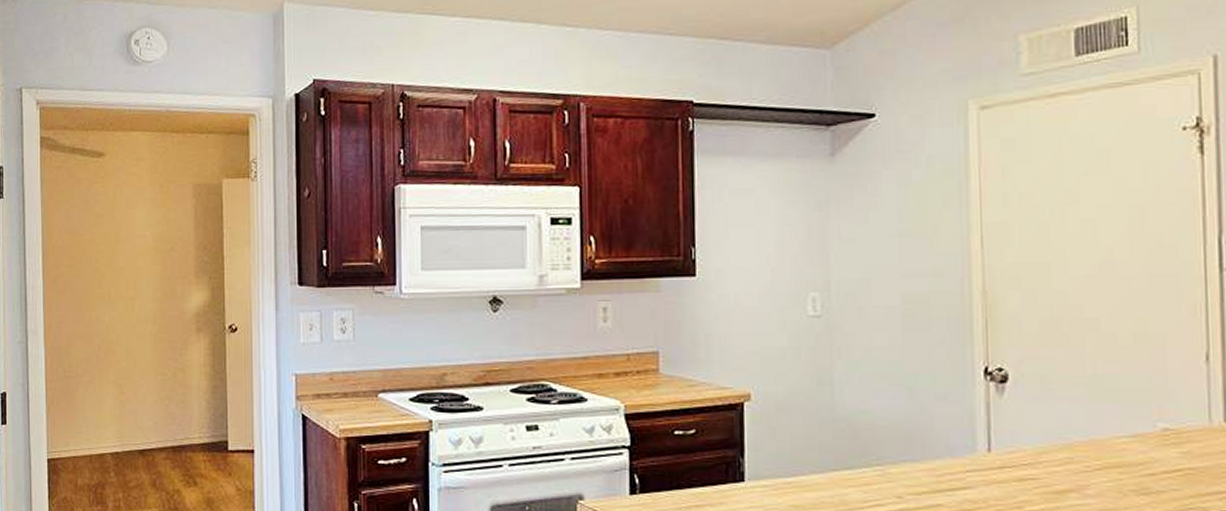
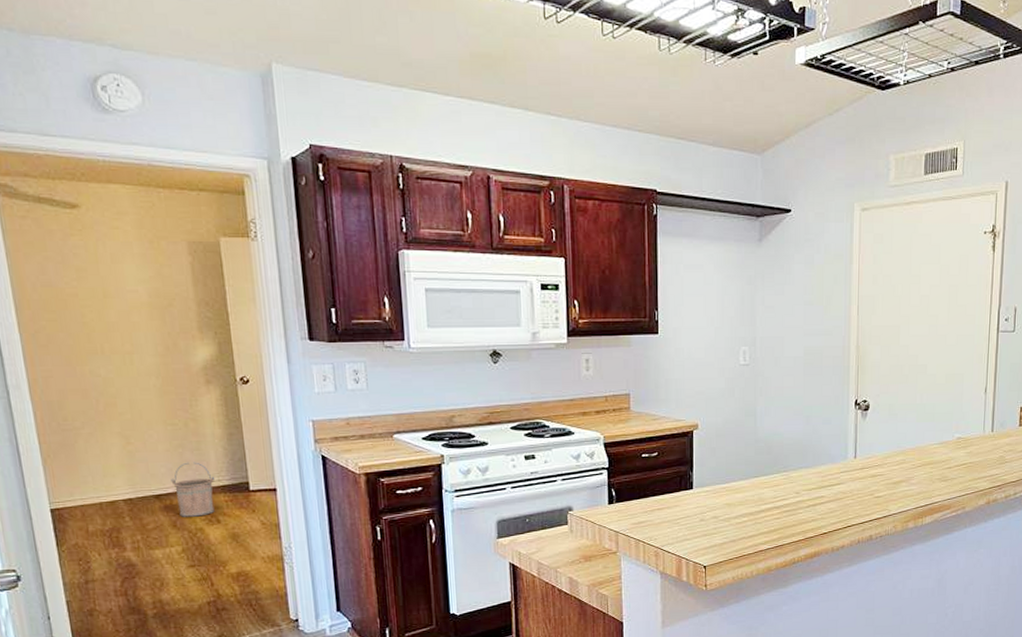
bucket: none [155,415,196,477] -> present [171,462,215,517]

